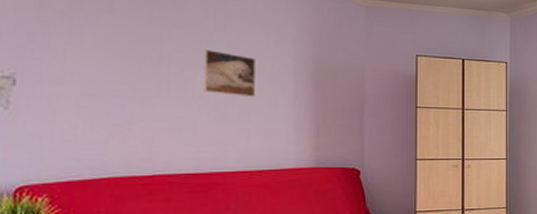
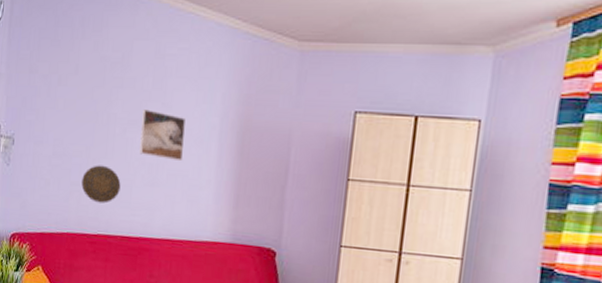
decorative plate: none [126,104,181,143] -> present [81,165,121,204]

